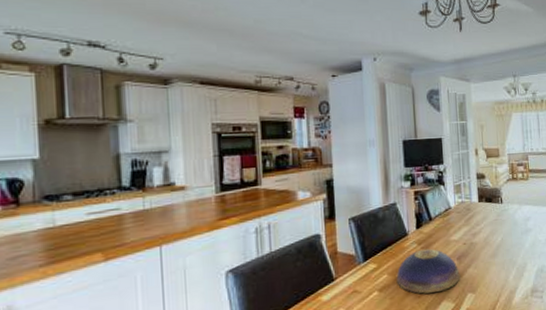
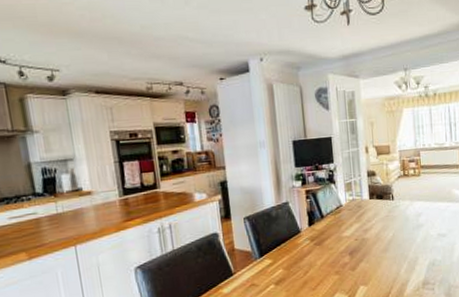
decorative bowl: present [396,248,460,294] -> none [291,244,353,287]

